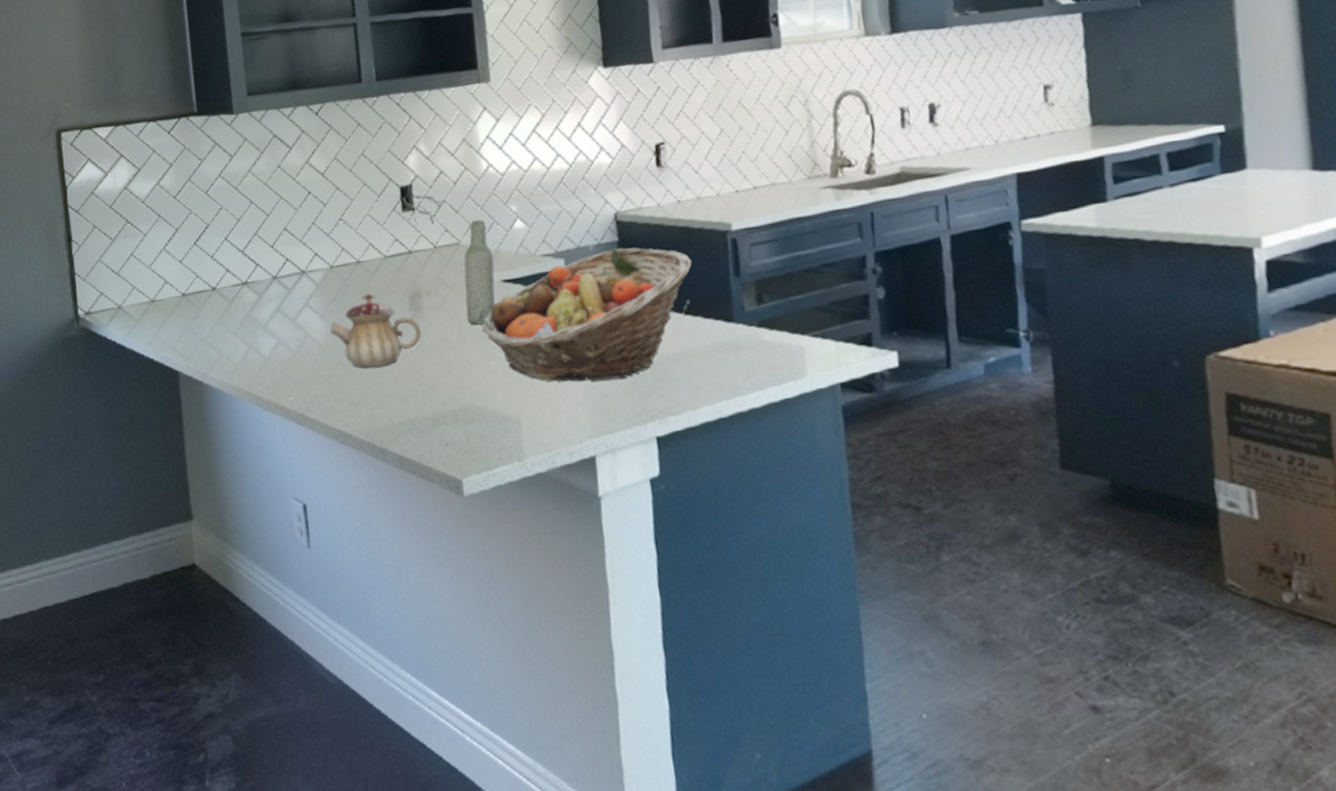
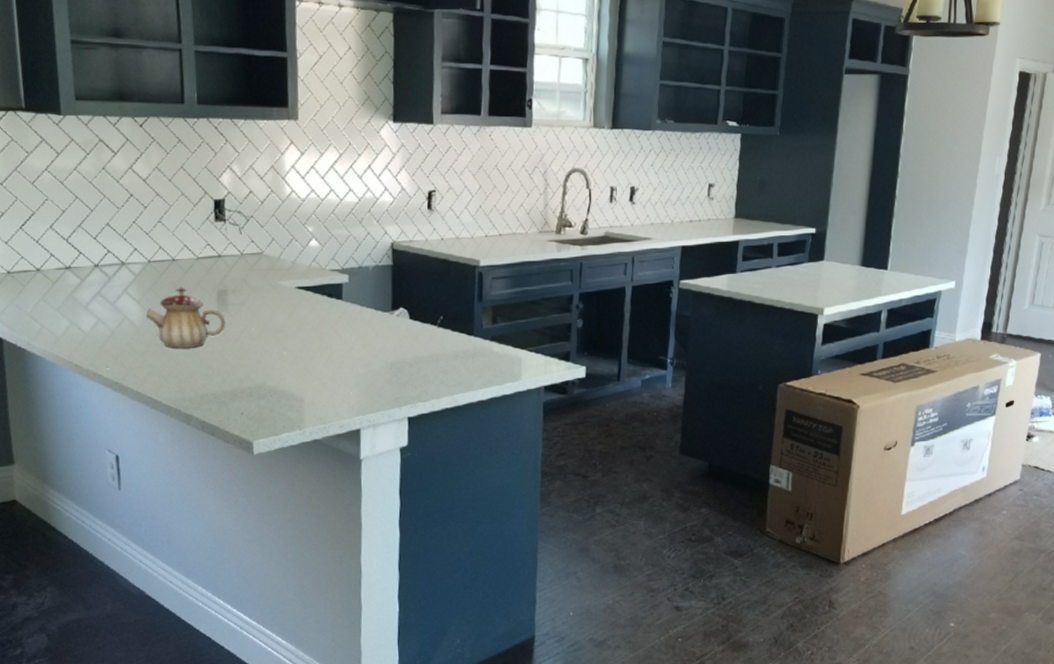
bottle: present [464,220,496,326] -> none [264,235,291,321]
fruit basket: present [481,247,692,382] -> none [277,270,447,373]

